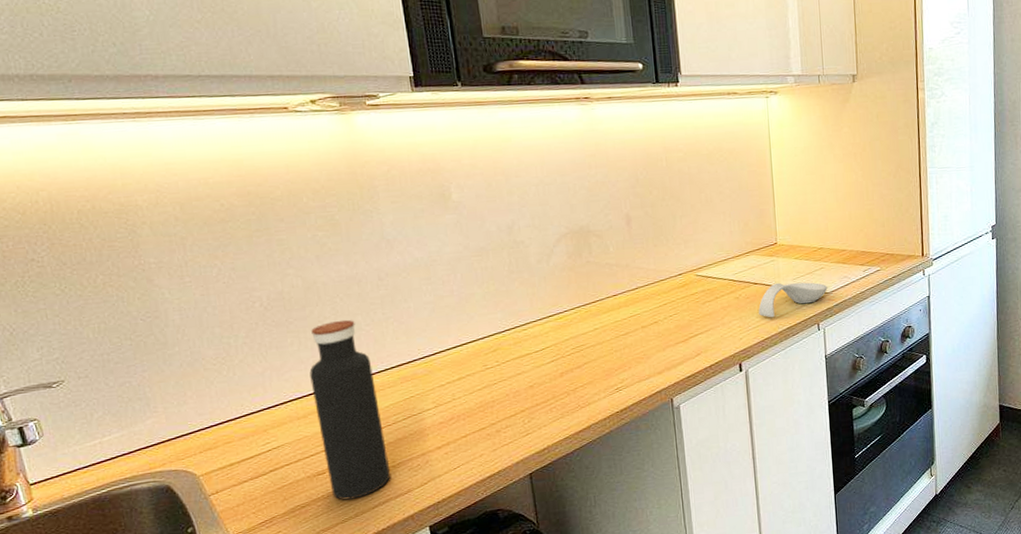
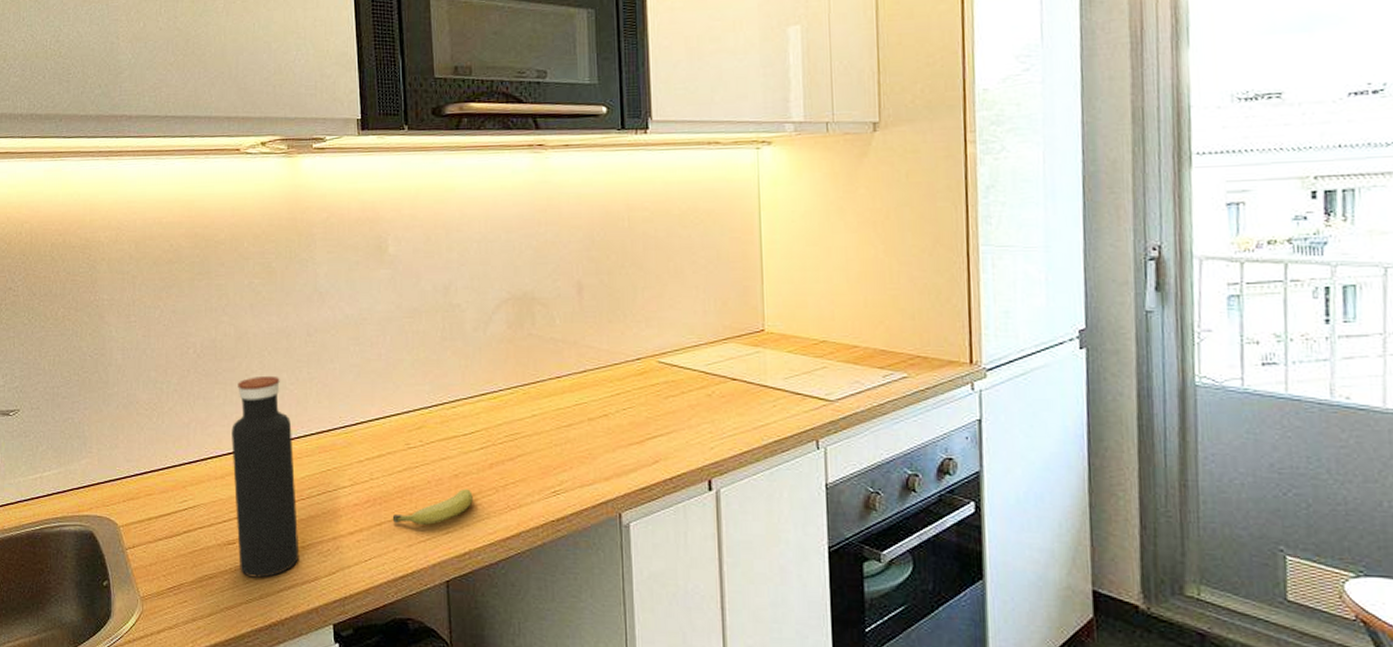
fruit: none [476,396,548,434] -> present [392,489,473,525]
spoon rest: present [758,282,828,318] -> none [737,381,832,426]

